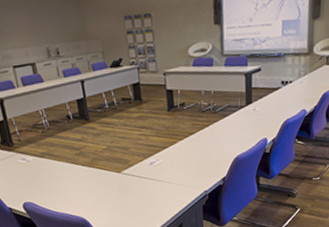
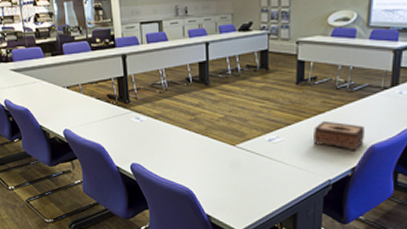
tissue box: none [187,140,230,164] -> present [313,120,364,152]

